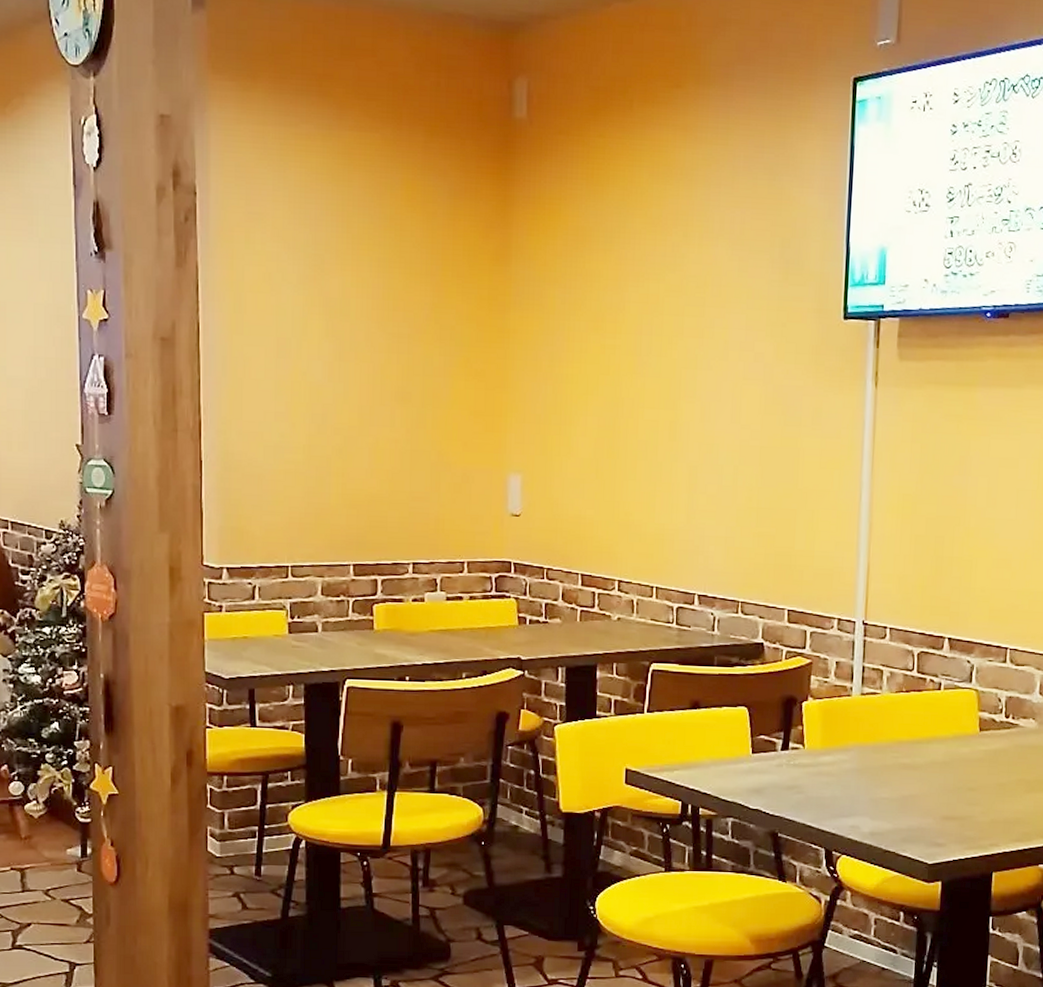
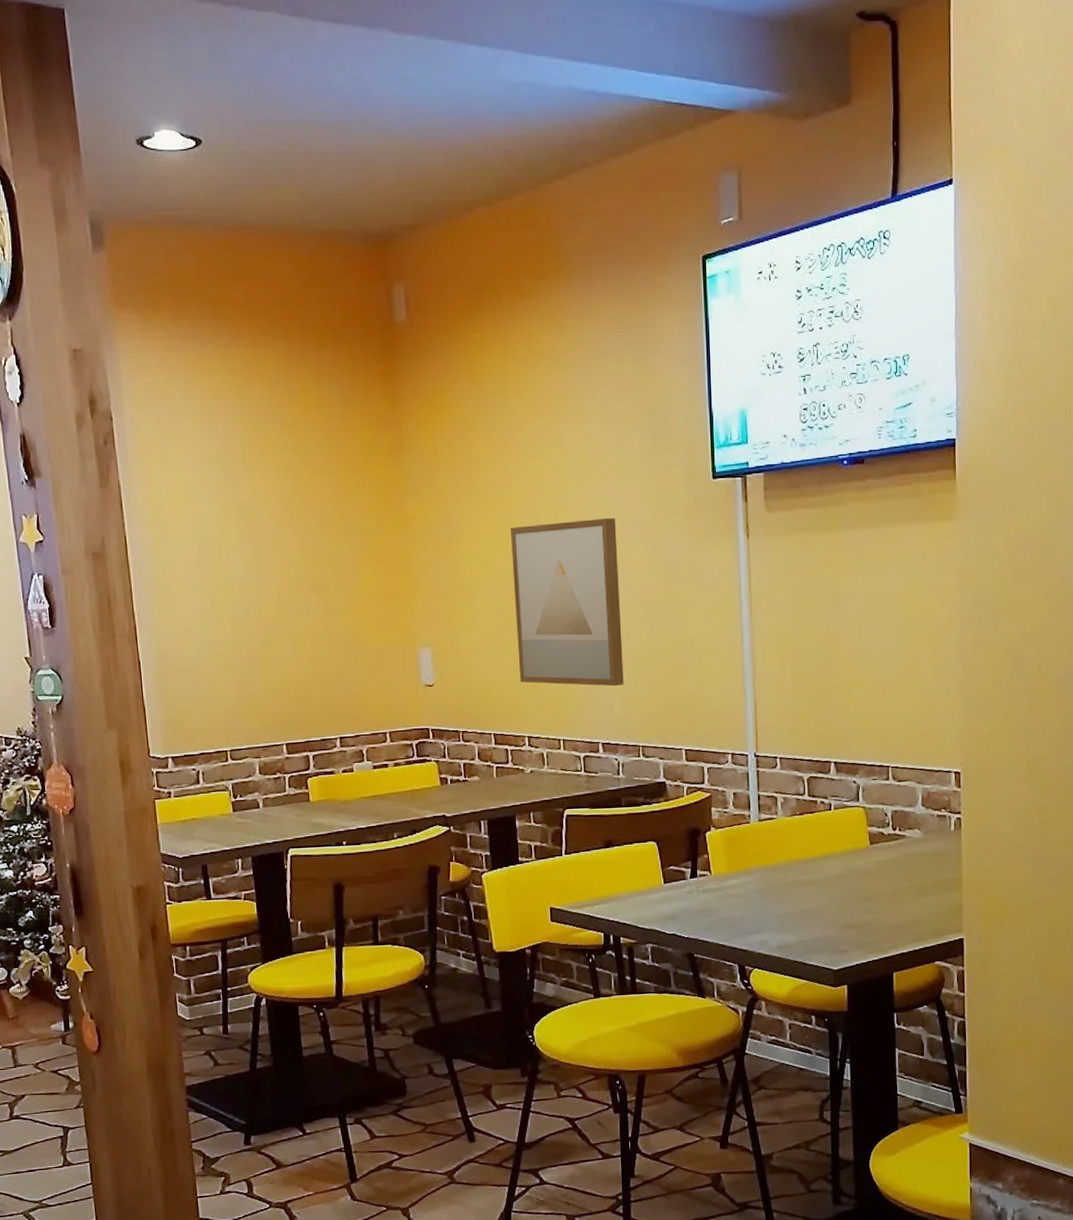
wall art: none [615,350,735,535] -> present [510,518,624,687]

